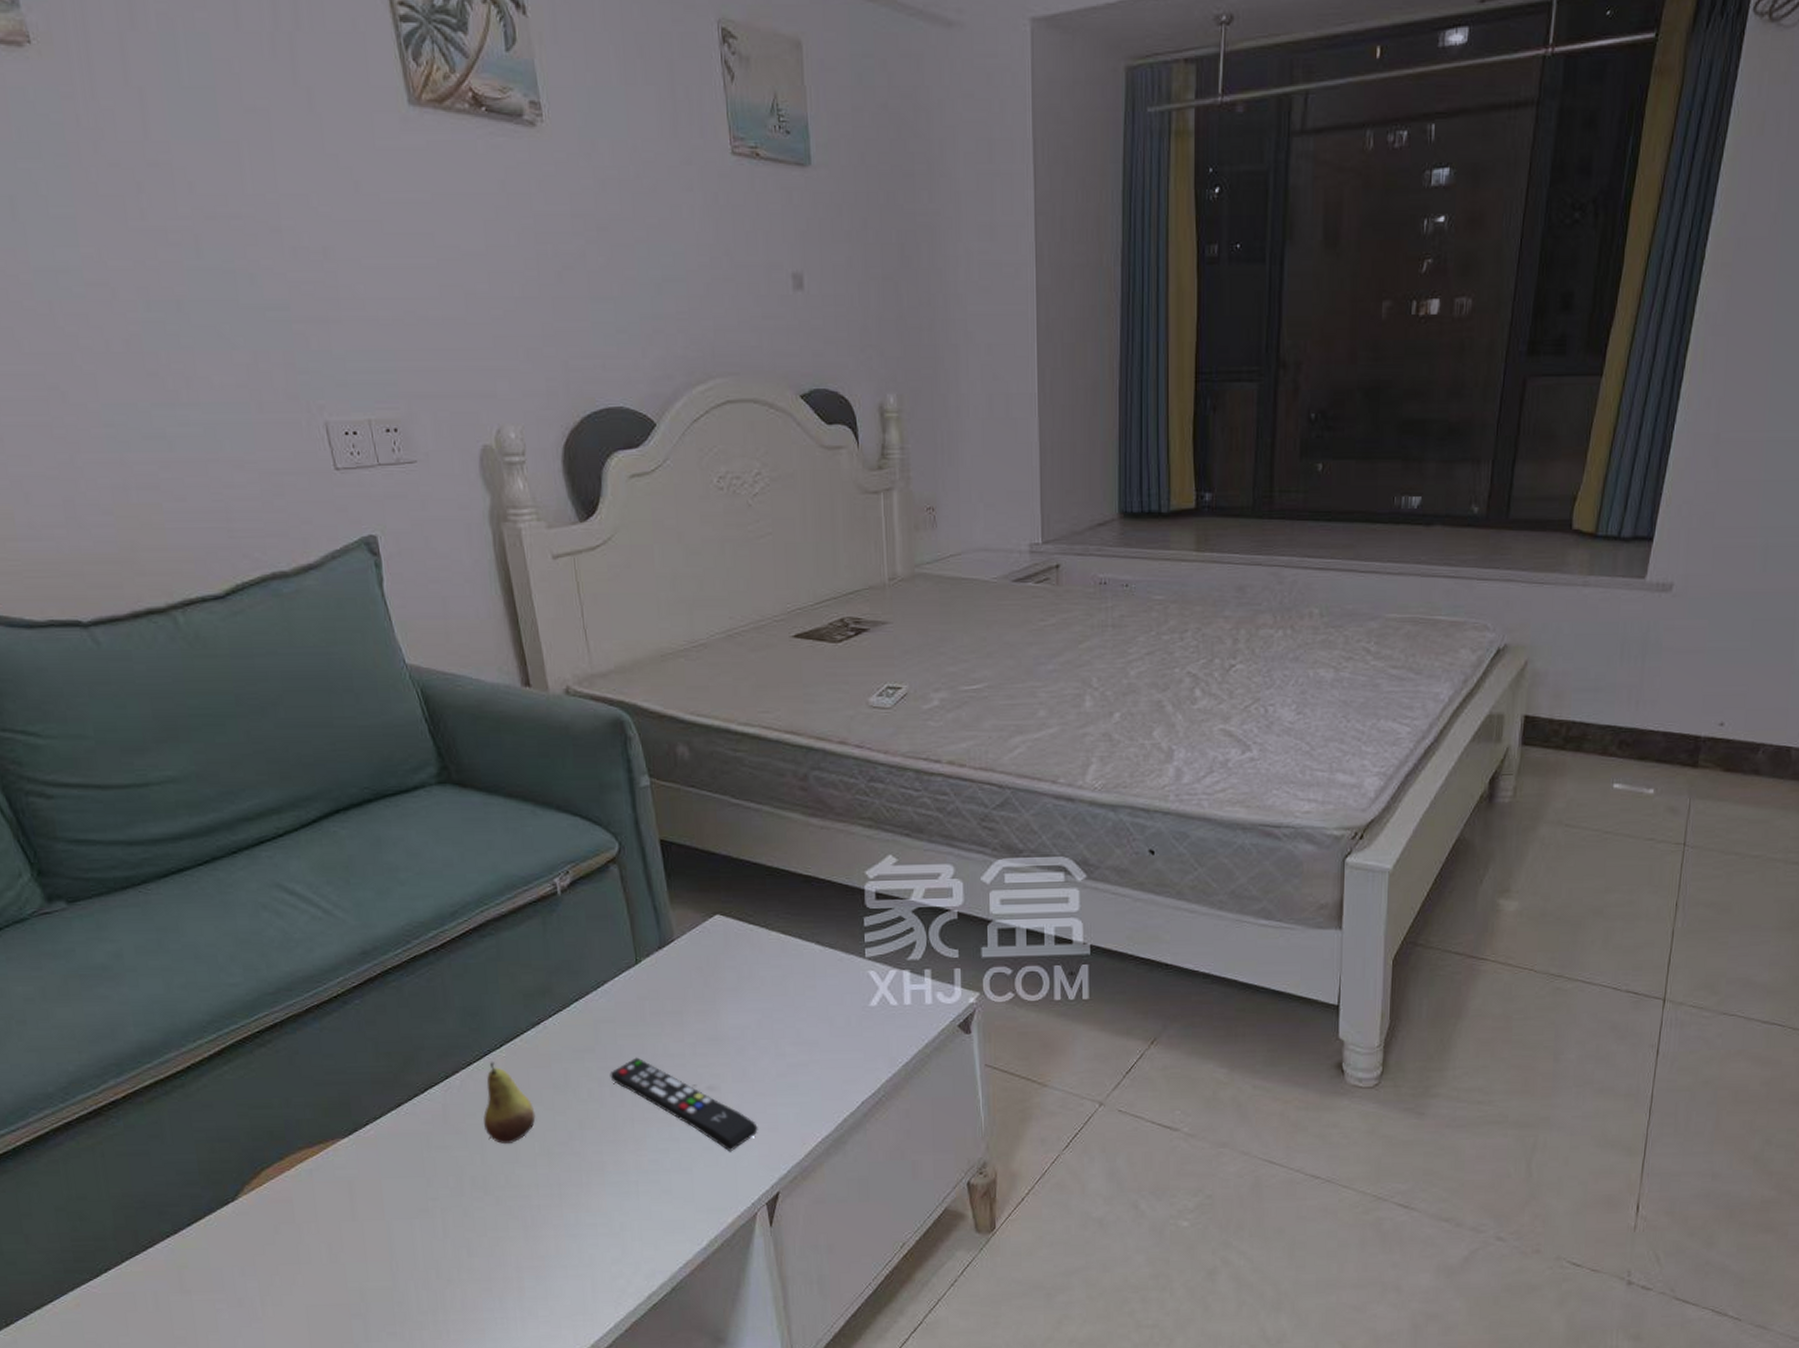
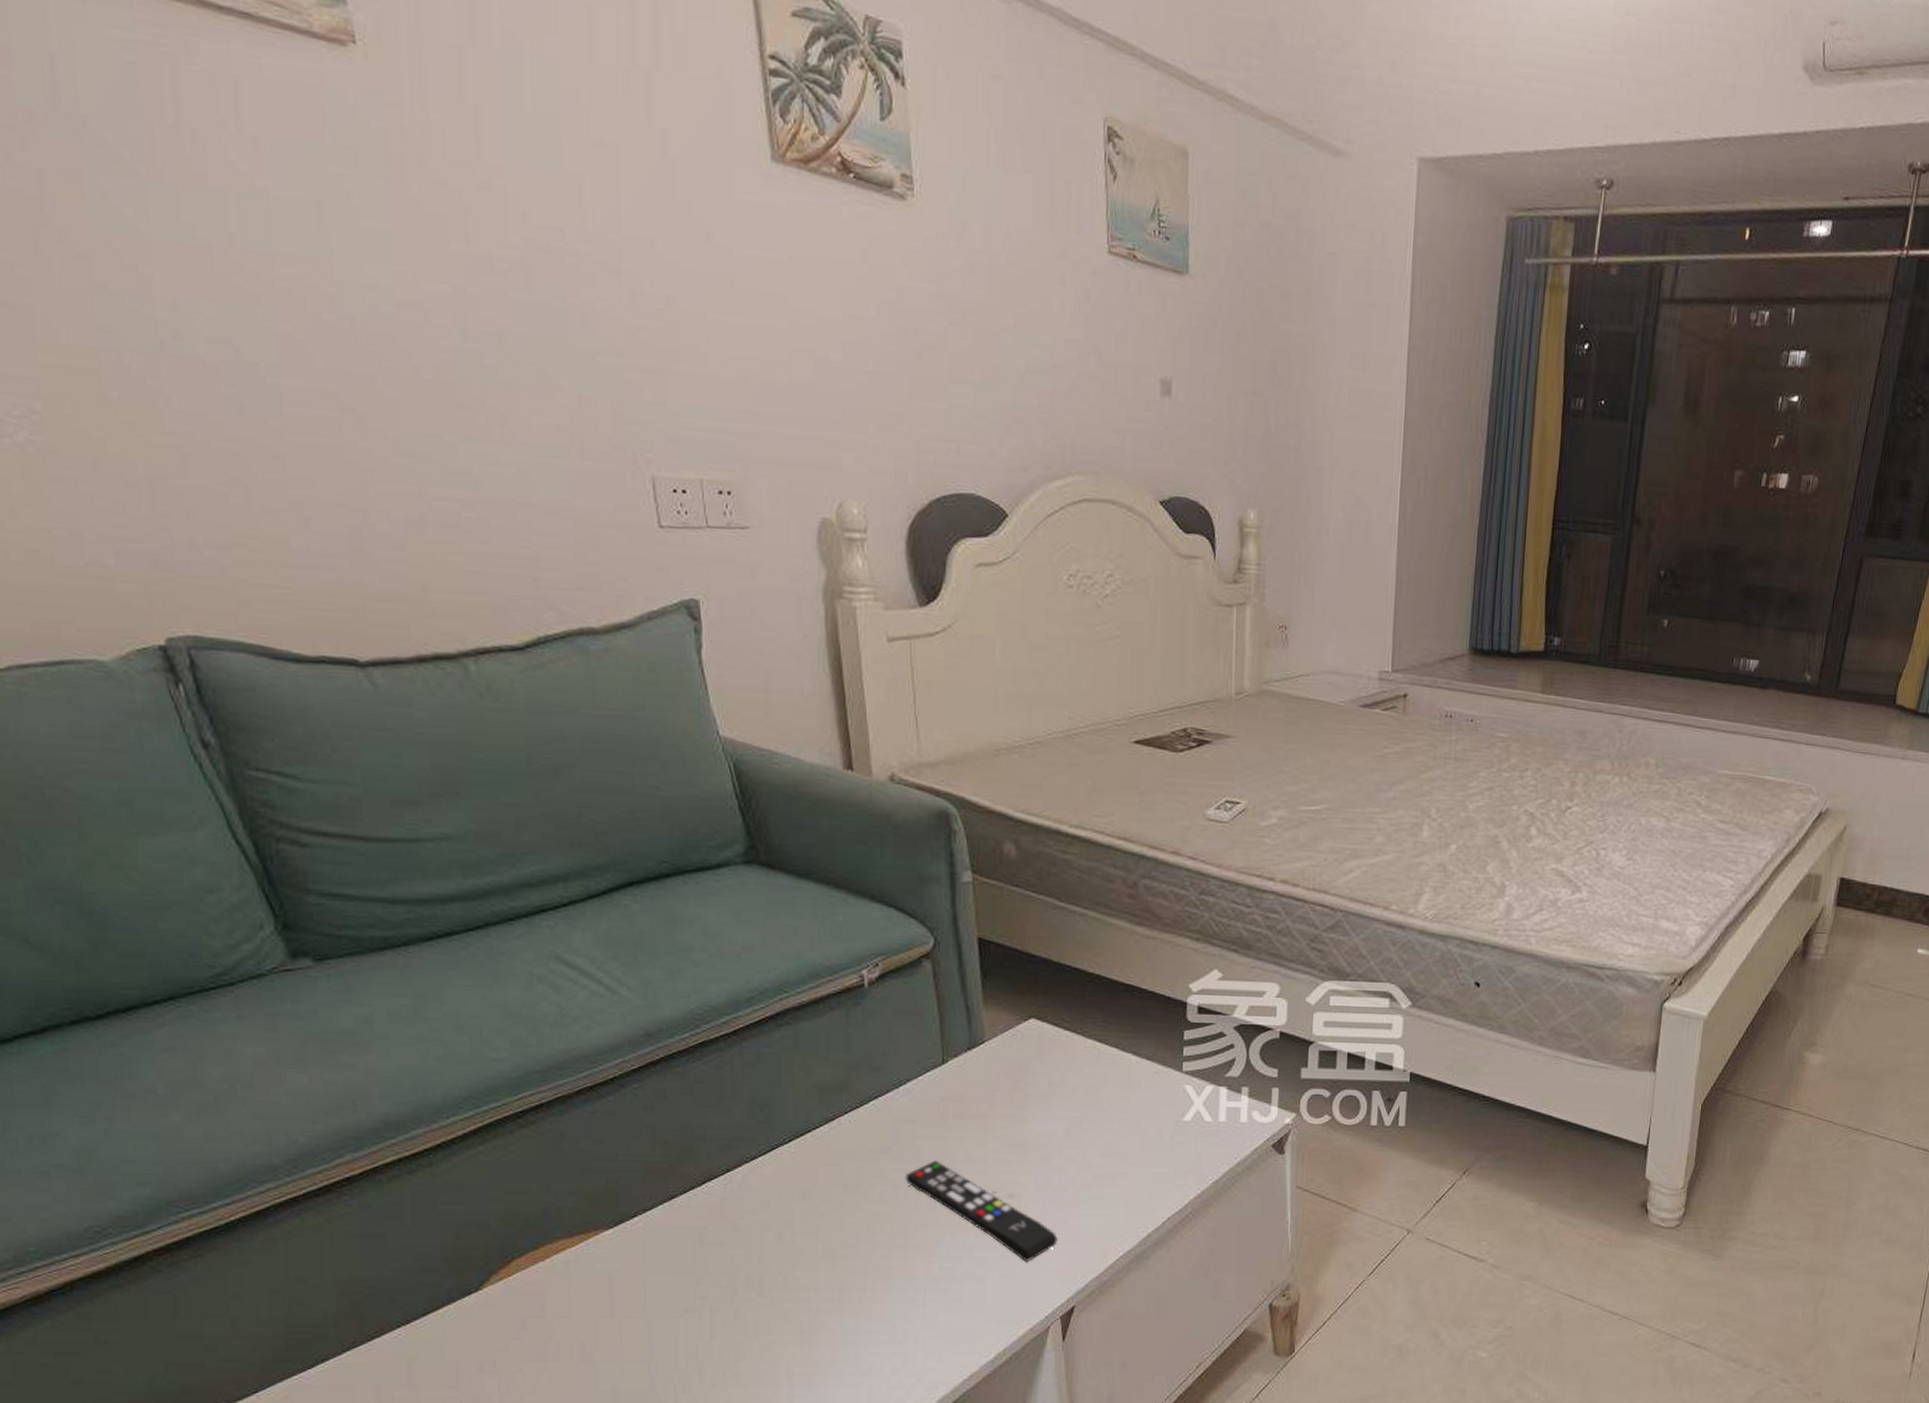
fruit: present [482,1062,536,1145] -> none [763,1157,822,1244]

